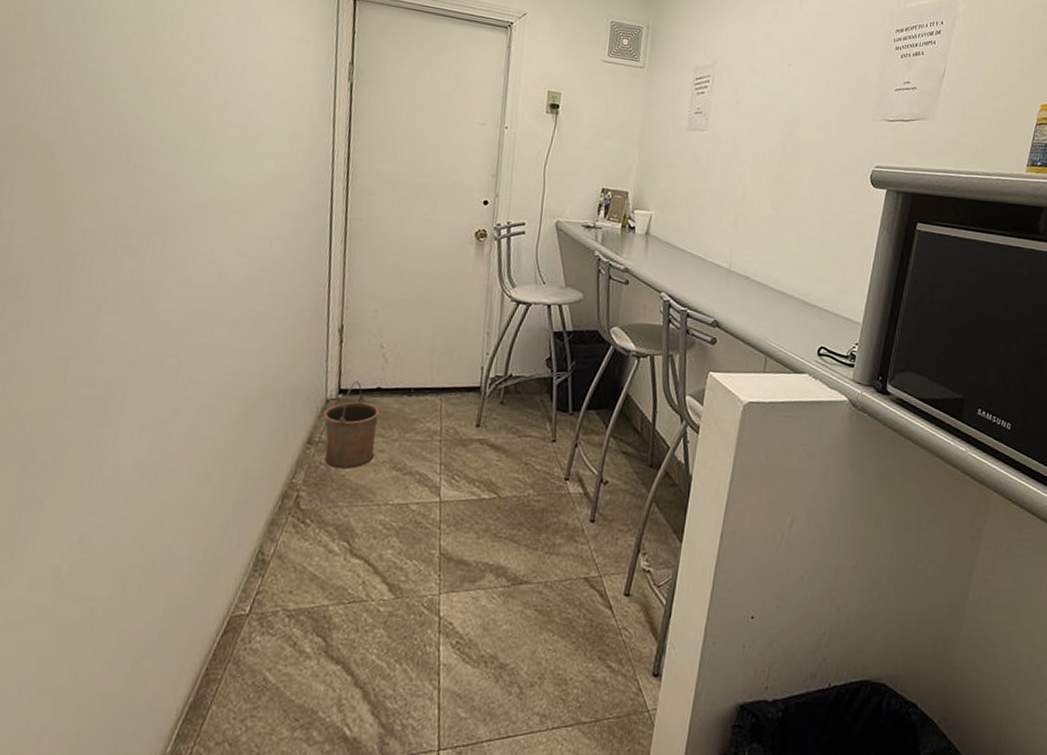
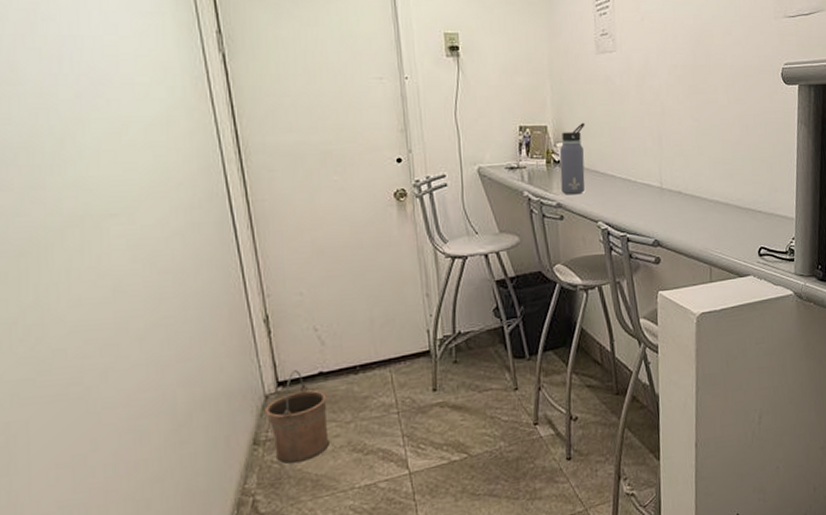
water bottle: none [631,193,666,263] -> present [559,122,586,195]

